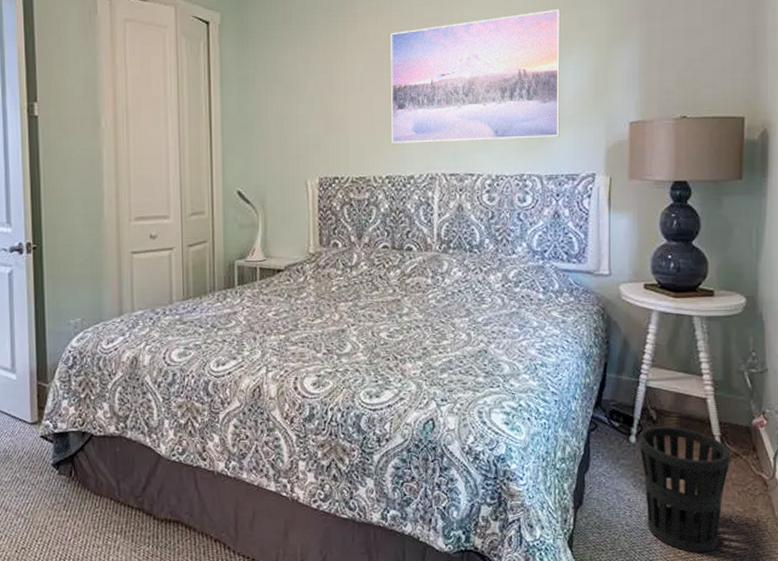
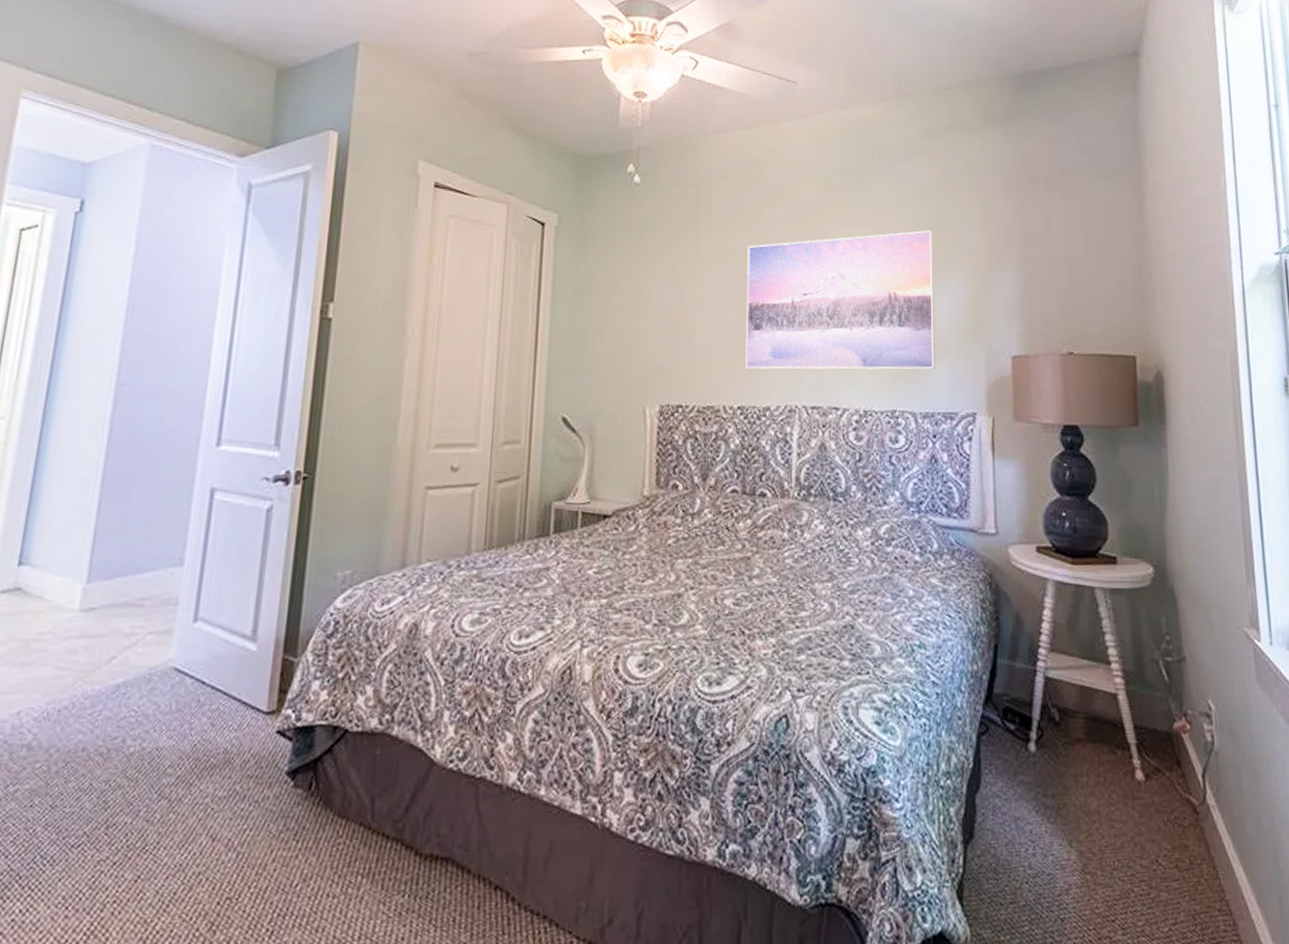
wastebasket: present [639,426,731,553] -> none [1040,730,1152,909]

